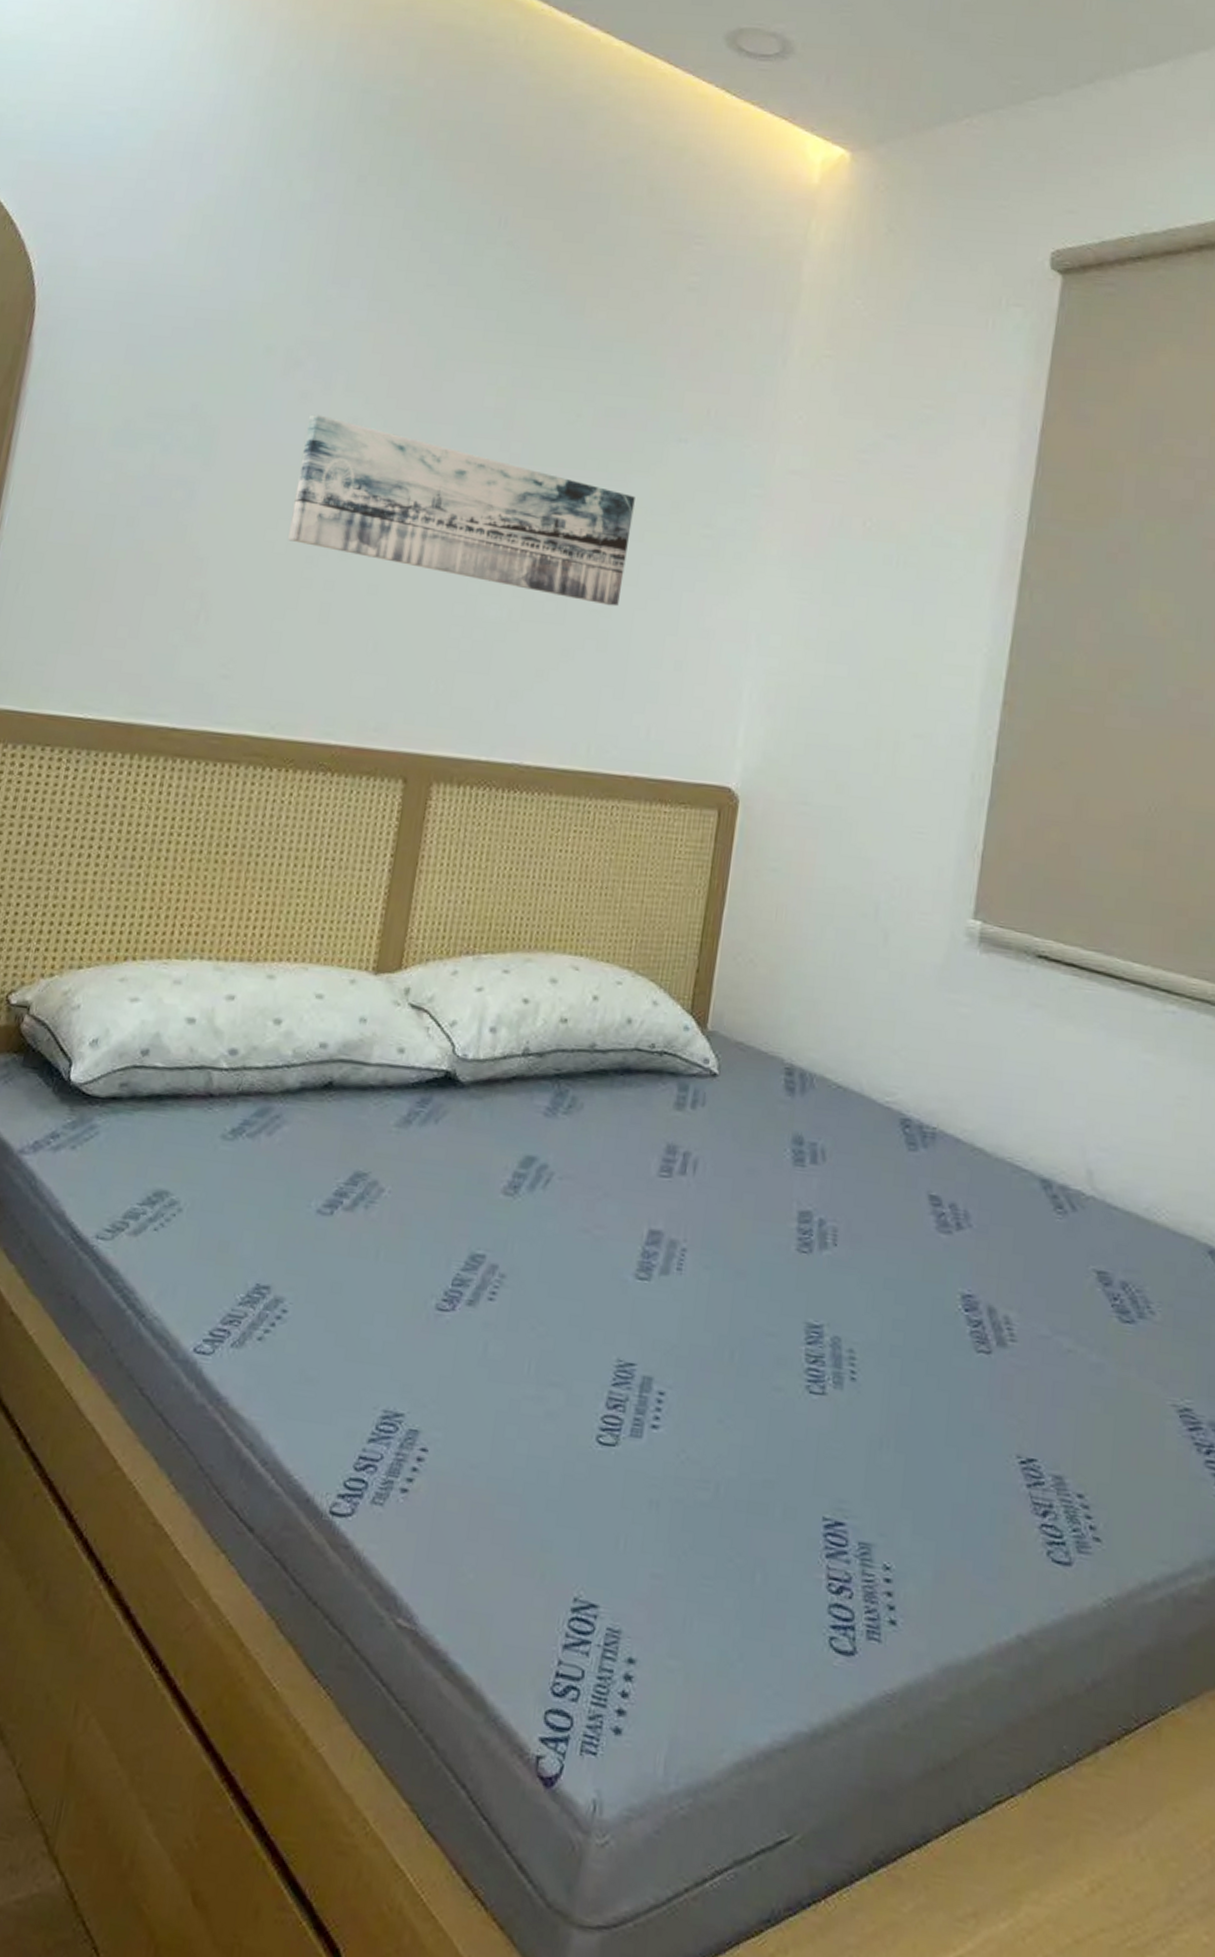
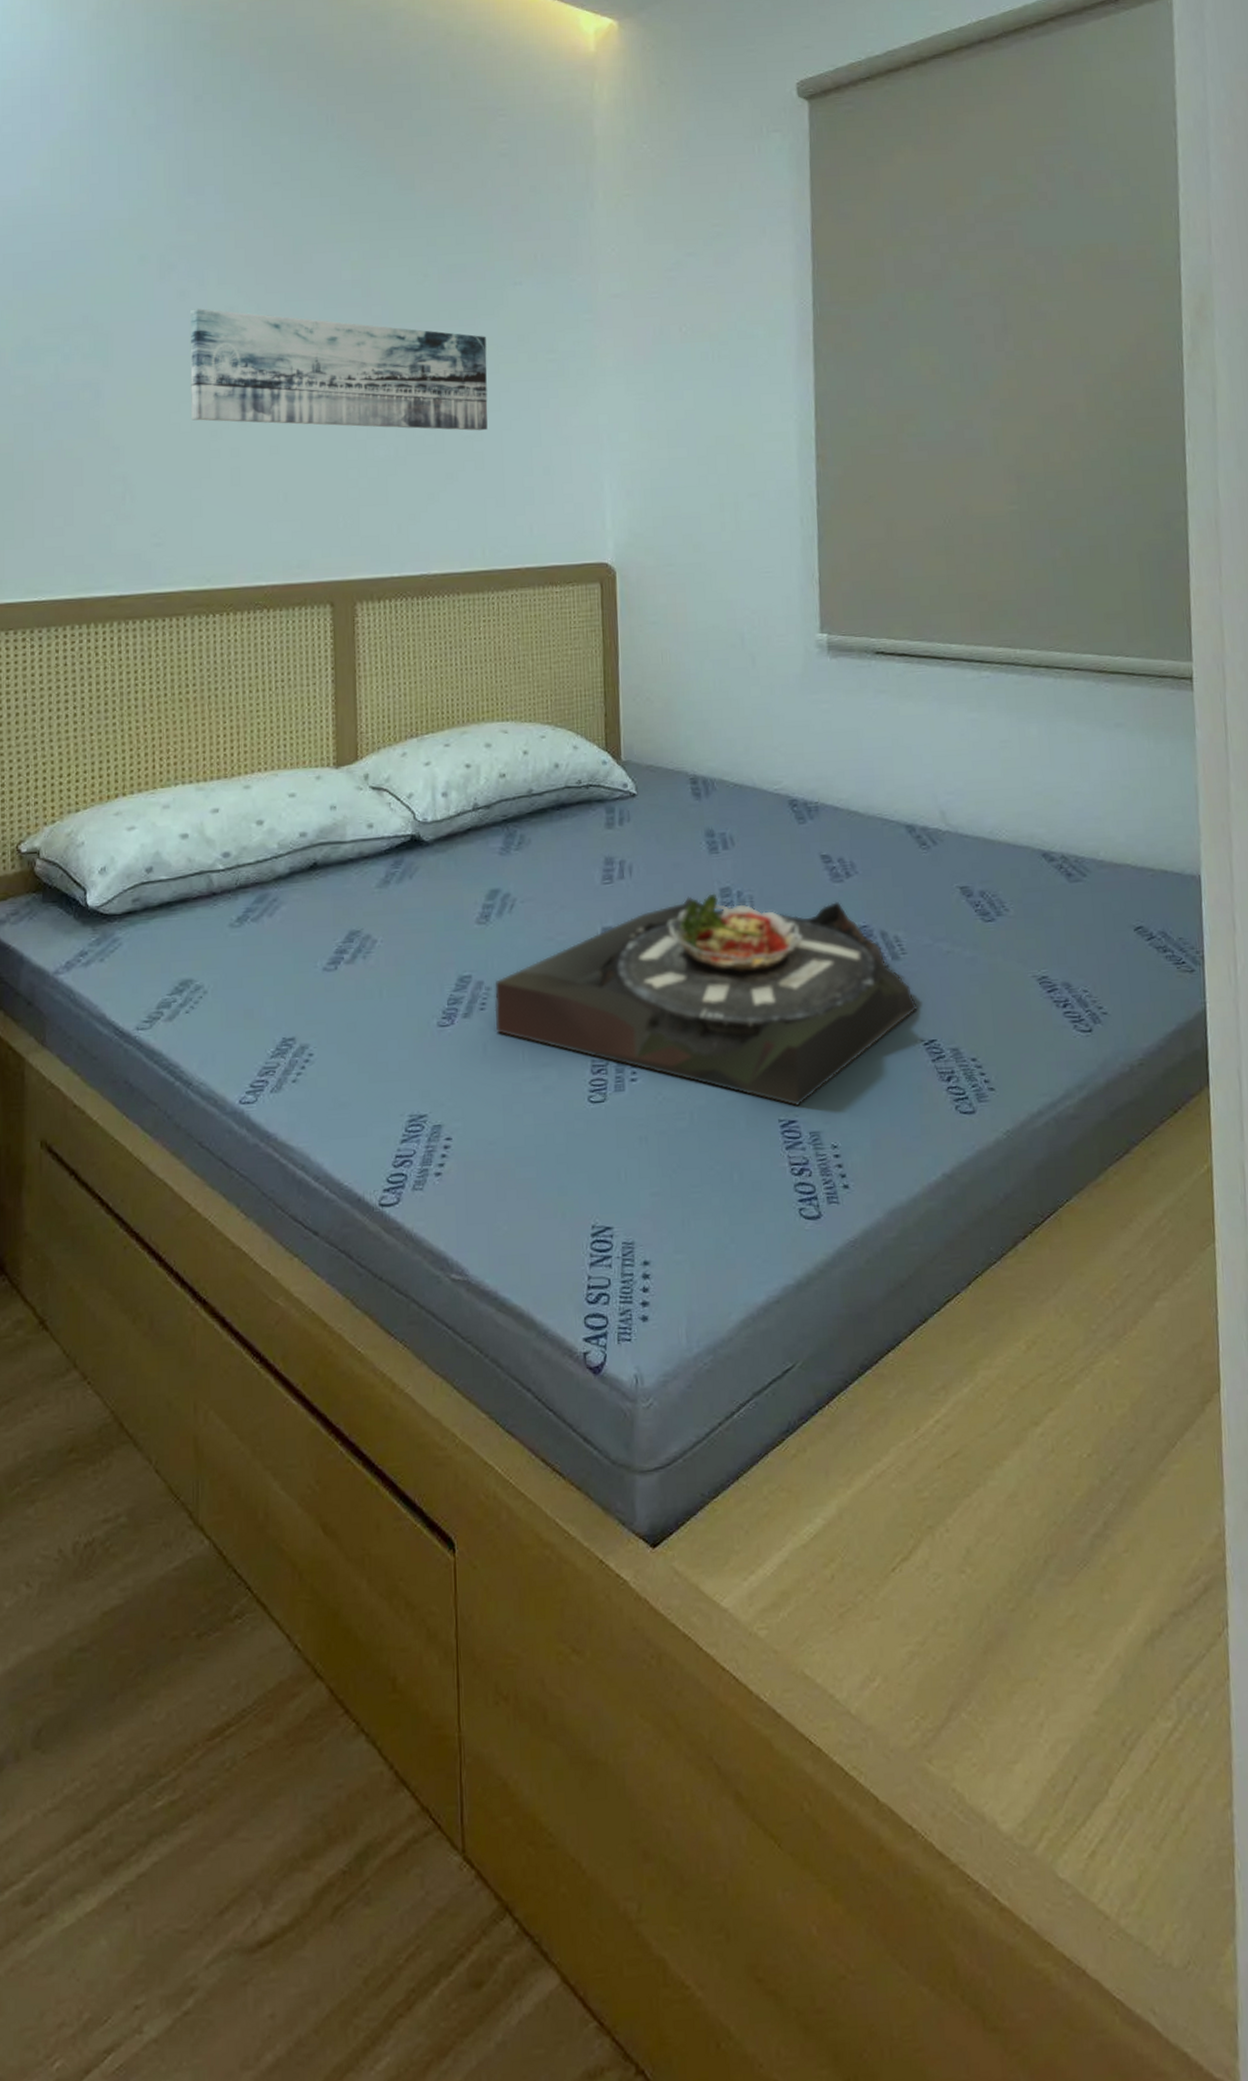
serving tray: none [503,1213,1021,1506] -> present [494,893,919,1107]

